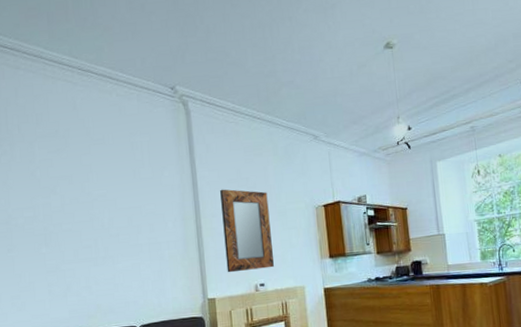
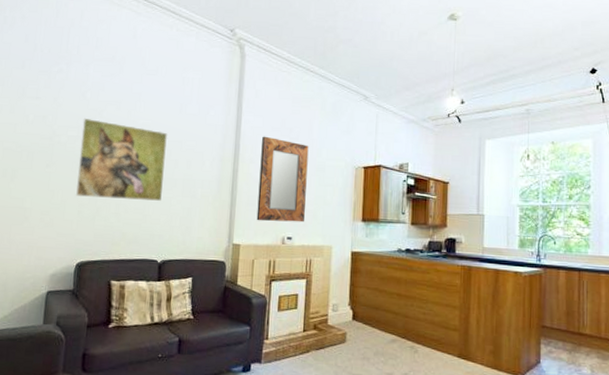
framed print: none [37,196,130,276] -> present [76,118,168,201]

